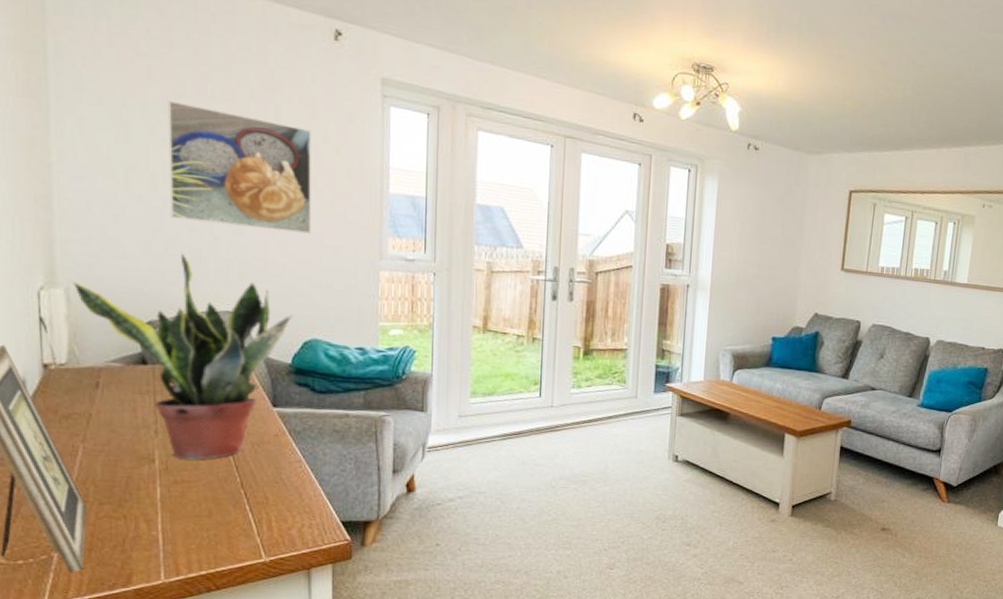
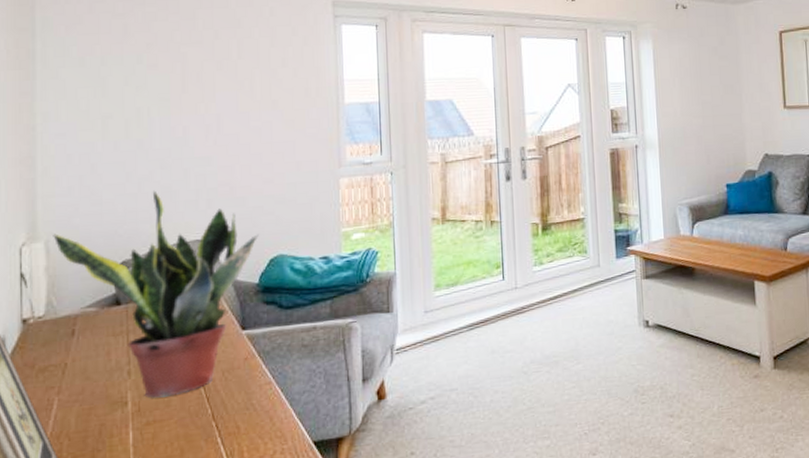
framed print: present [167,100,311,234] -> none [141,51,273,159]

